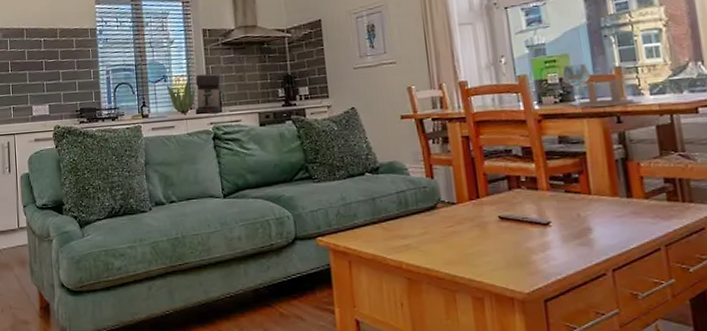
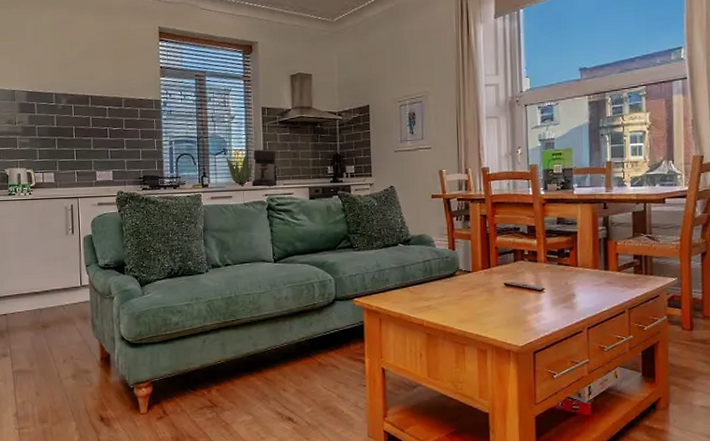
wine glass: present [562,64,591,106] -> none [565,158,587,193]
napkin holder: present [571,79,643,108] -> none [570,172,625,195]

